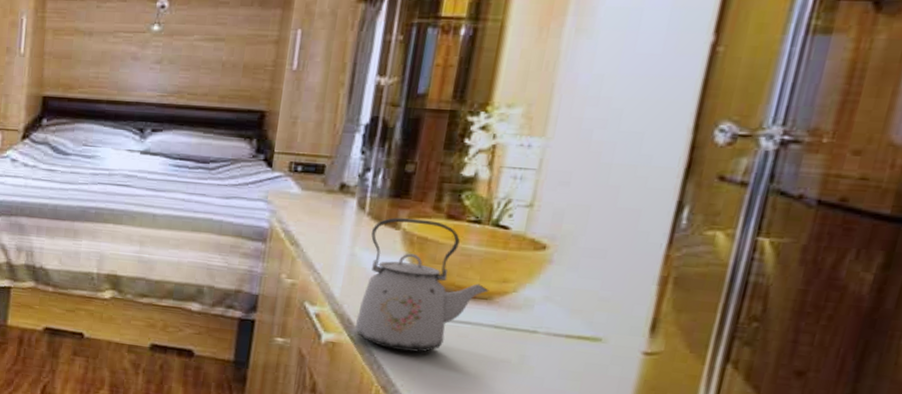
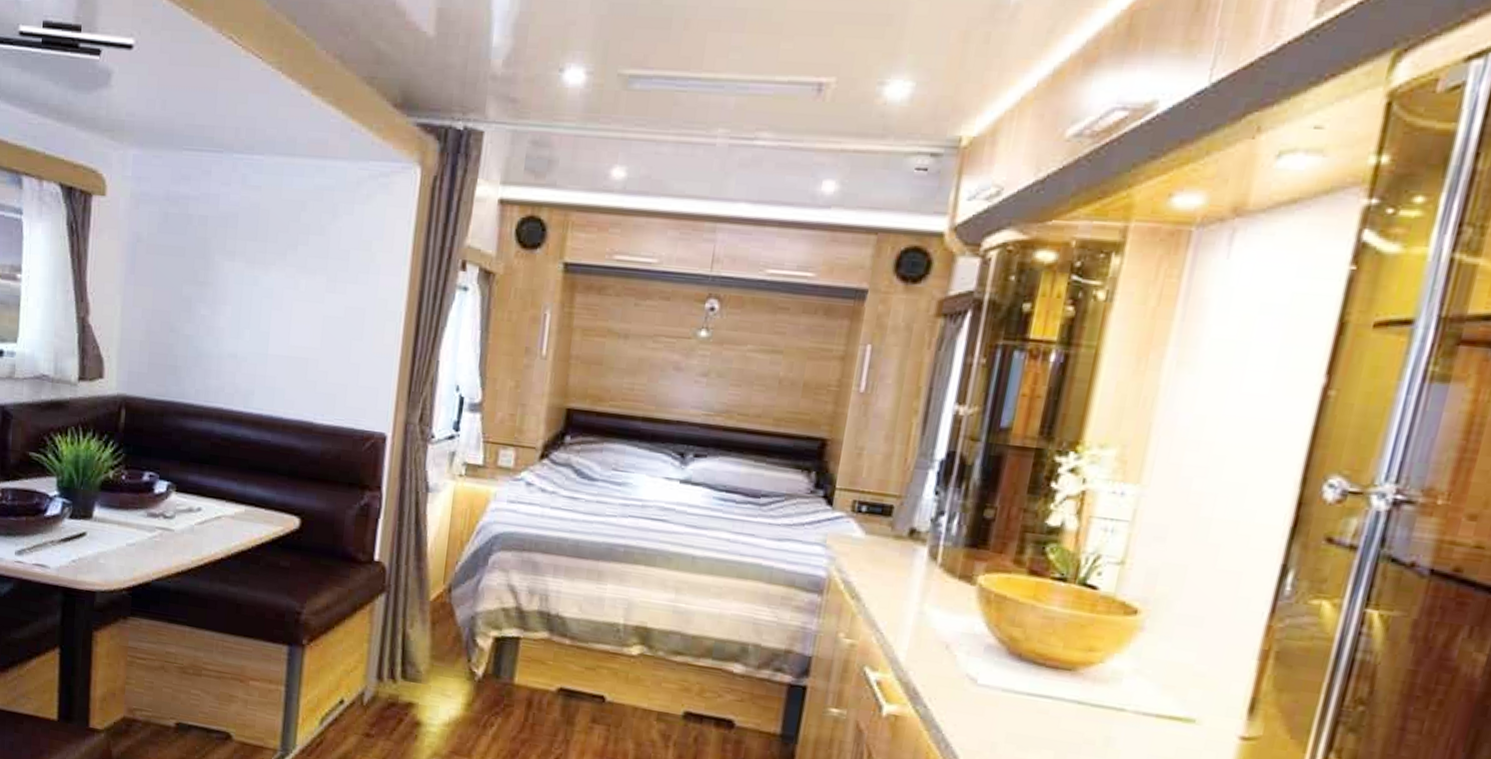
kettle: present [354,217,489,353] -> none [920,571,1073,730]

